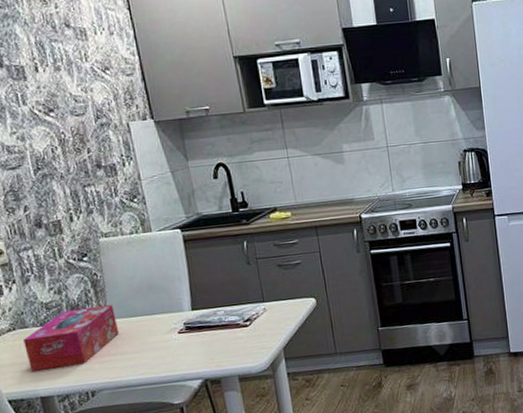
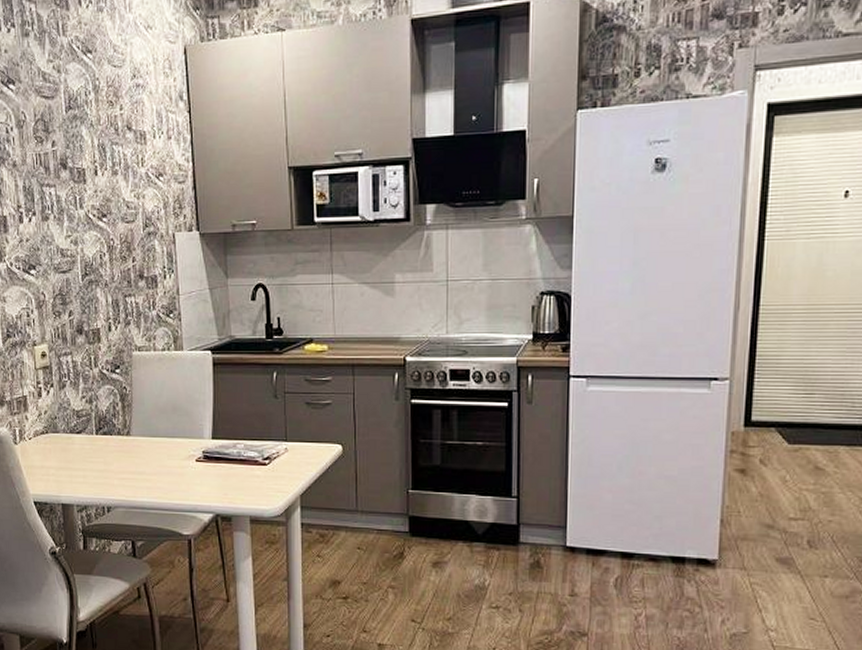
tissue box: present [23,304,120,371] -> none [54,420,140,478]

